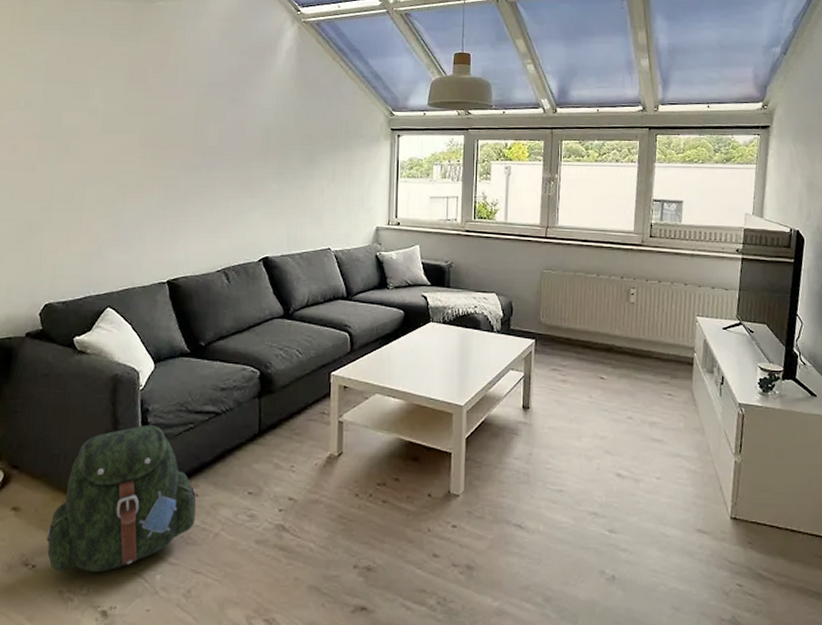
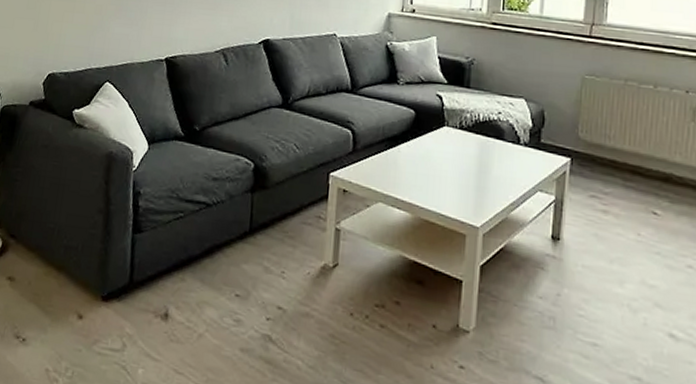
backpack: present [46,426,200,572] -> none [36,208,186,357]

